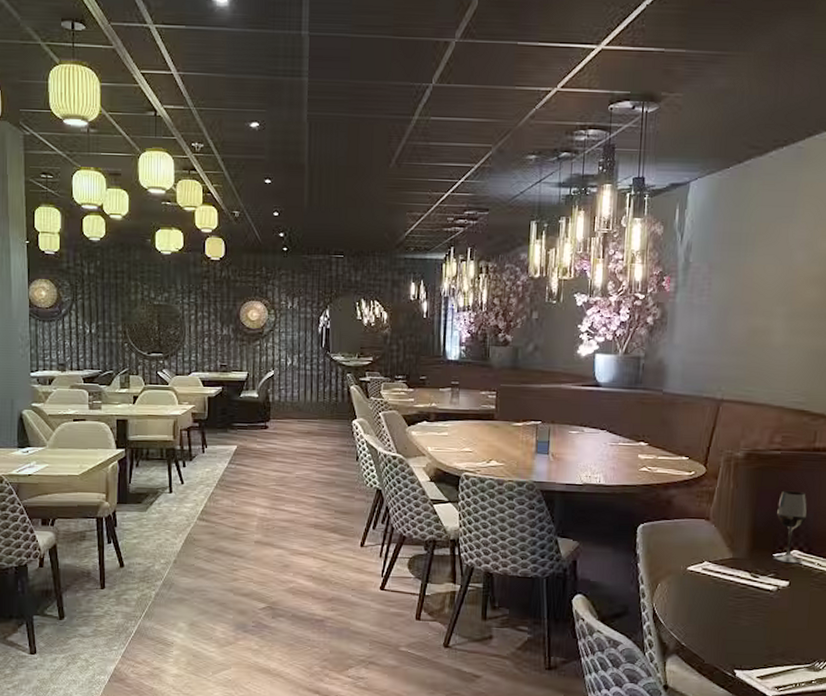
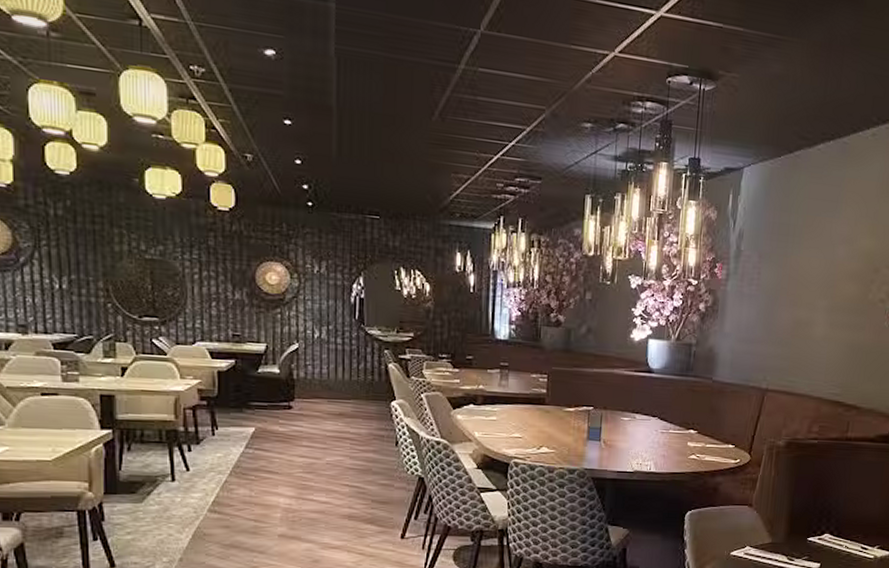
wine glass: present [774,490,808,564] -> none [808,477,839,547]

